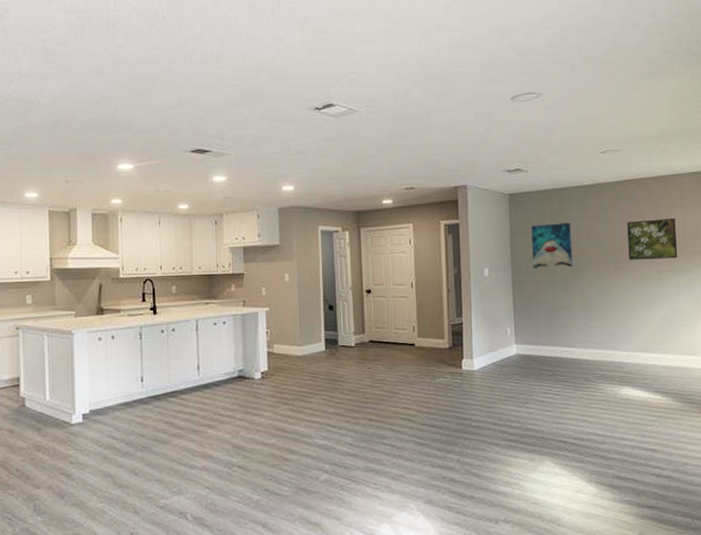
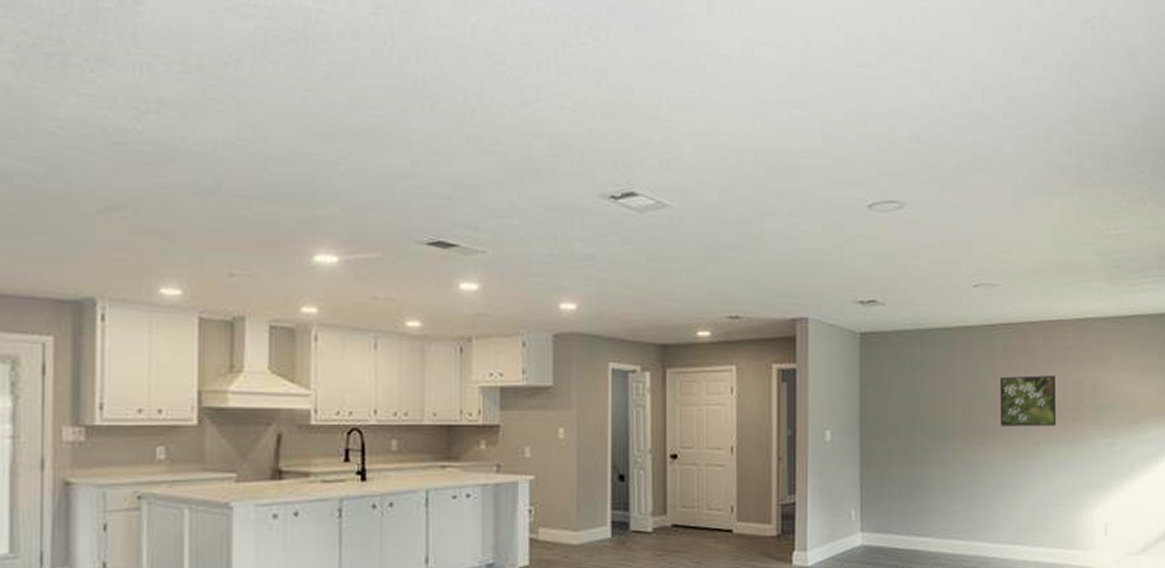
wall art: present [531,223,573,269] -> none [886,374,935,433]

